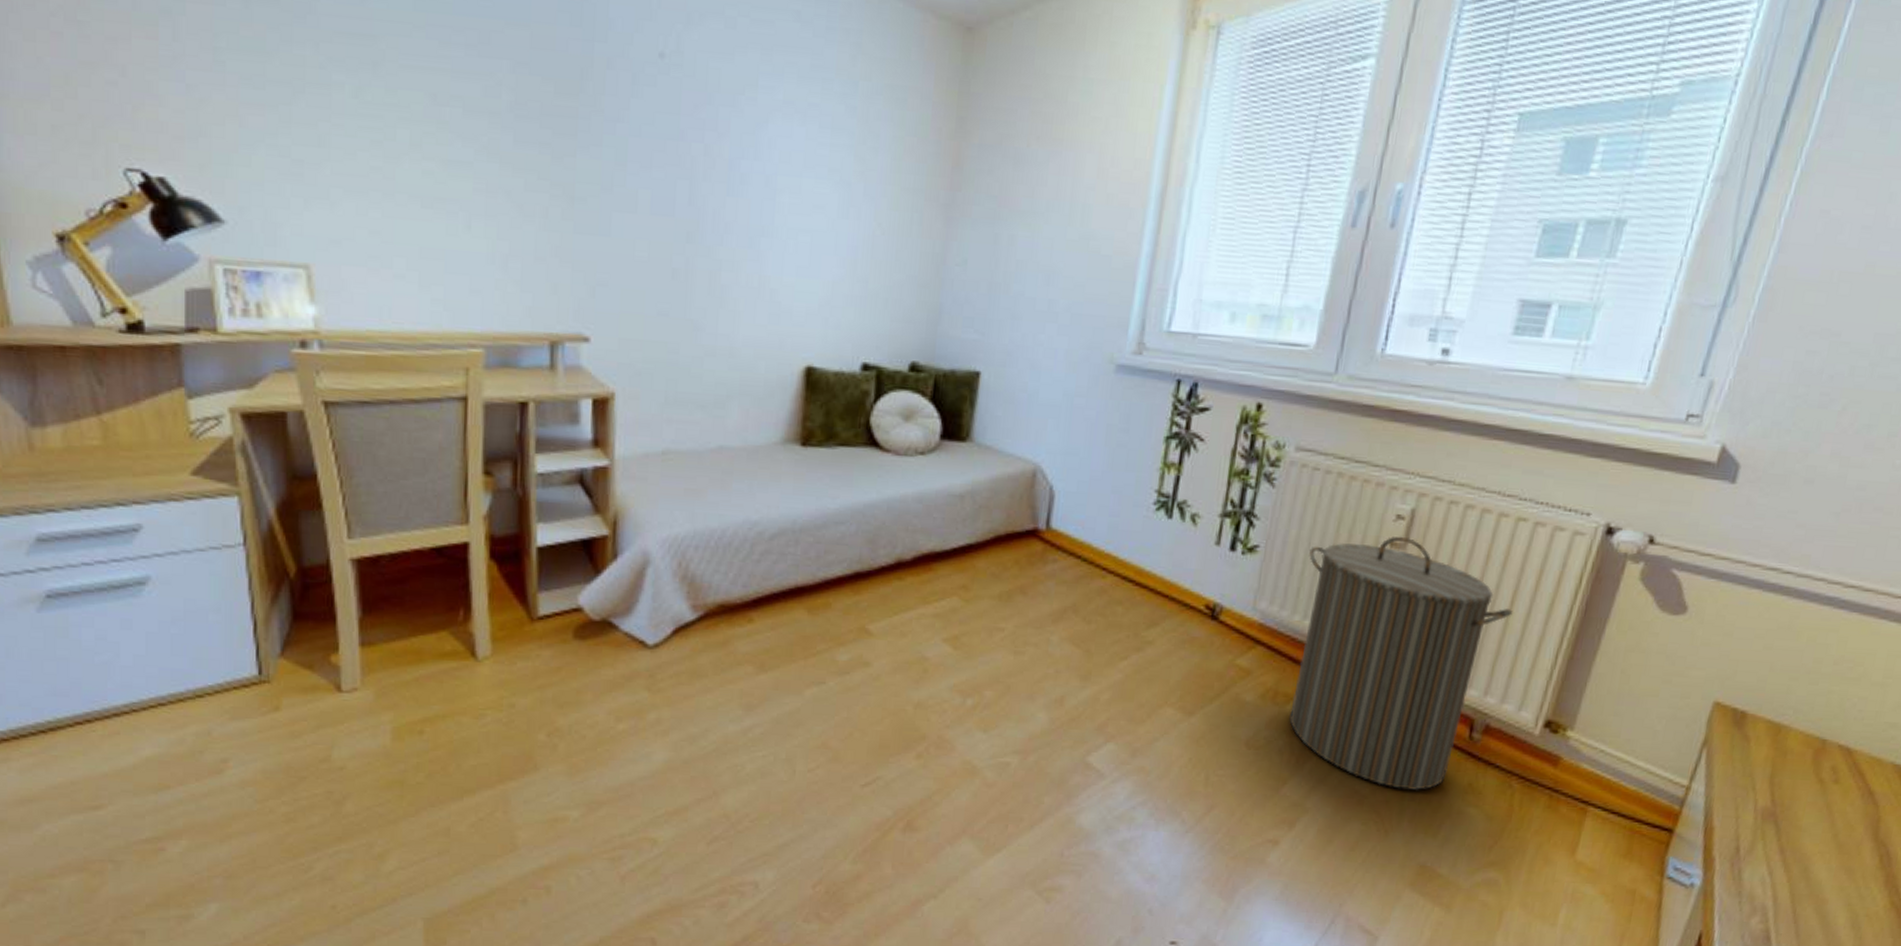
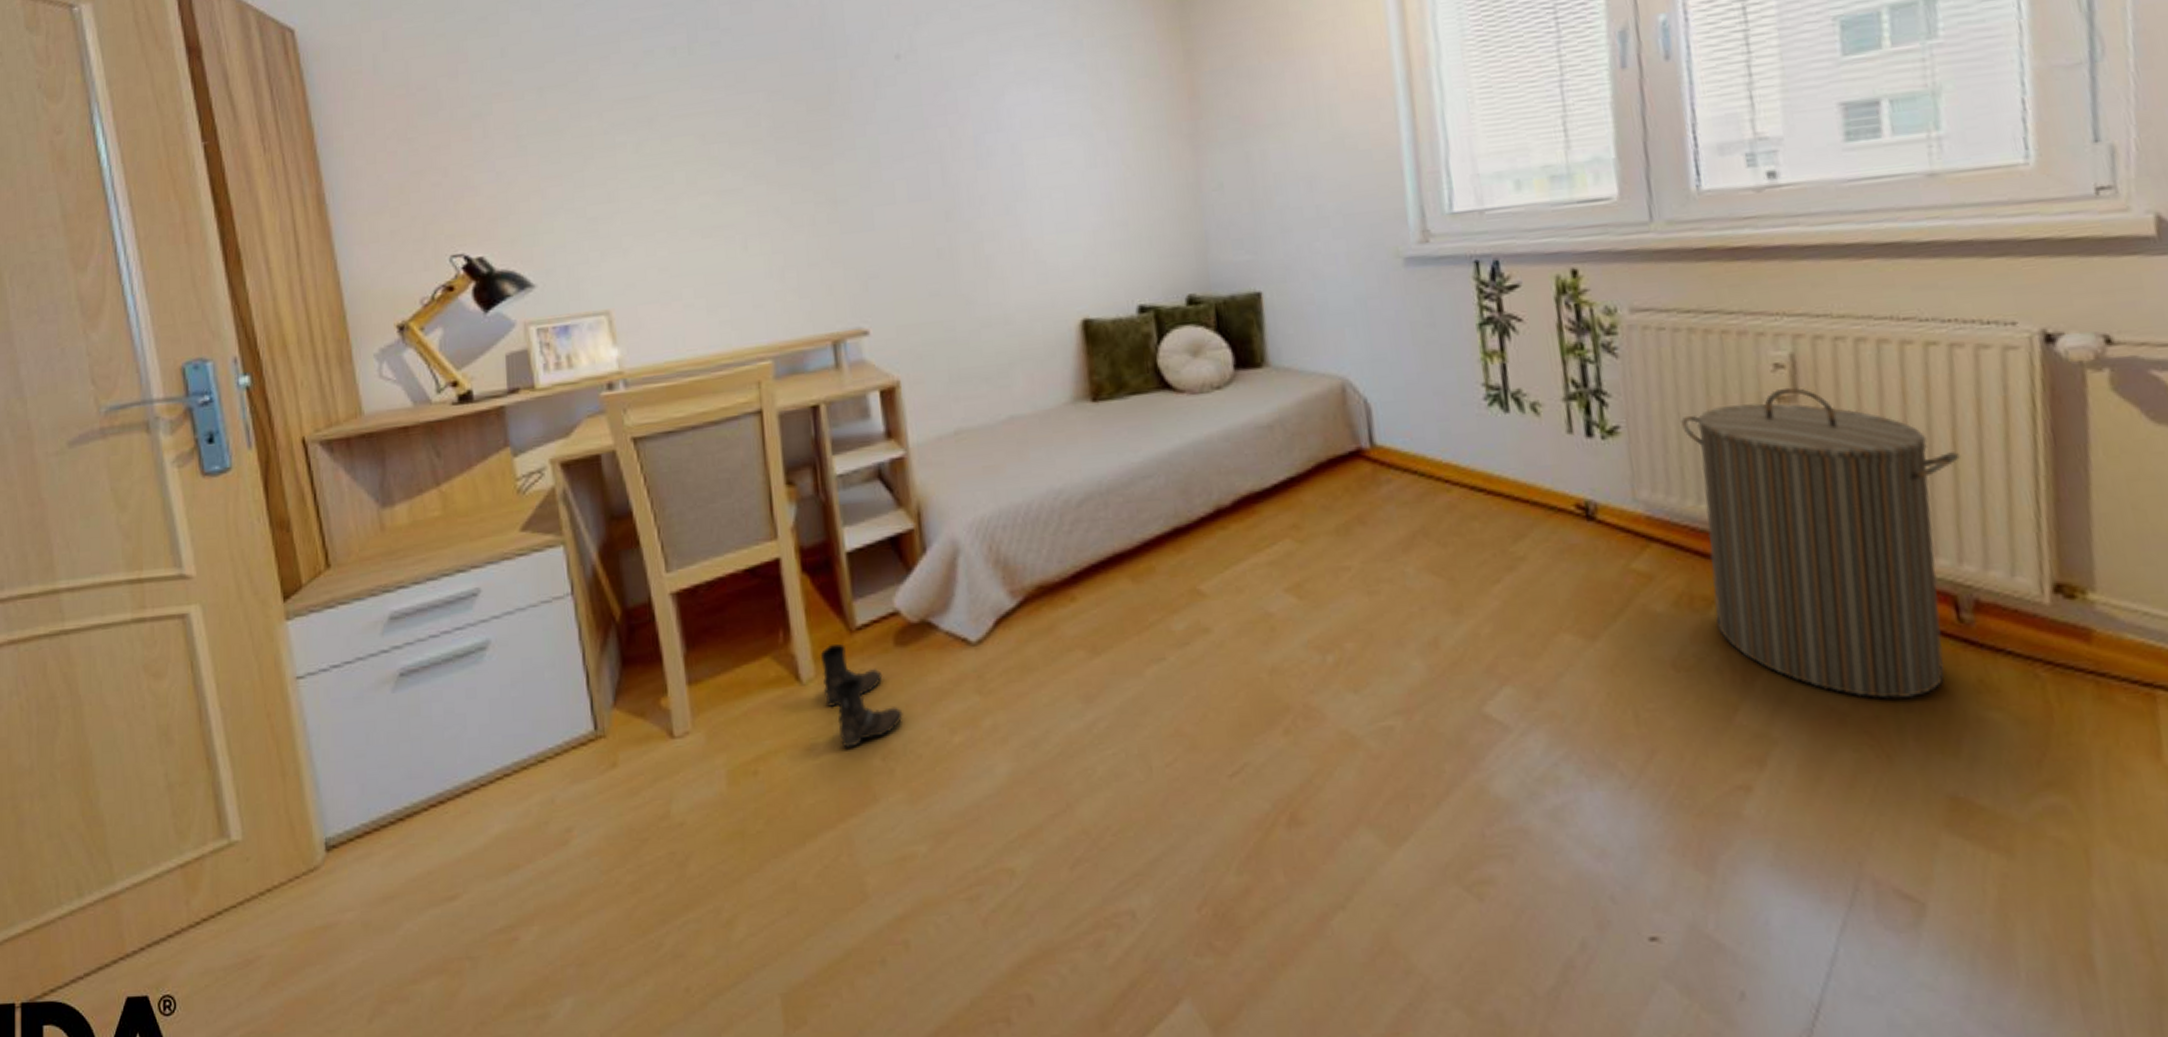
boots: none [498,628,573,722] -> present [820,643,903,748]

